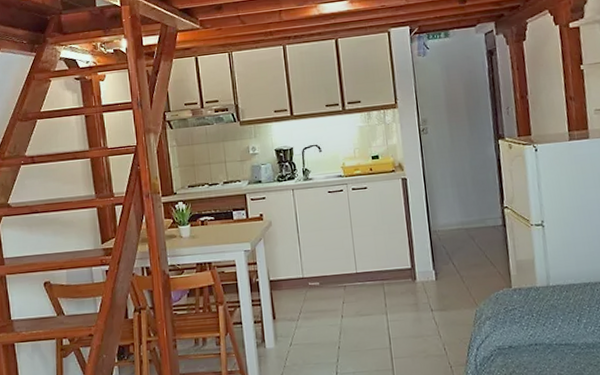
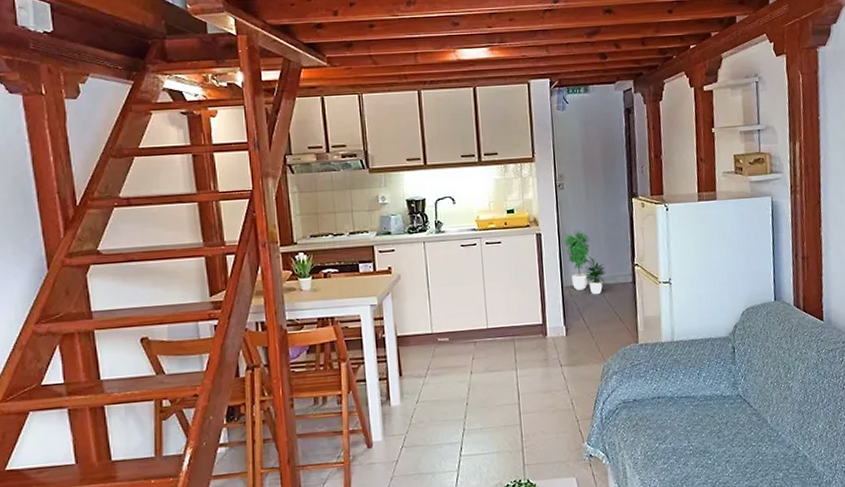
potted plant: none [430,173,476,239] -> present [564,230,607,295]

